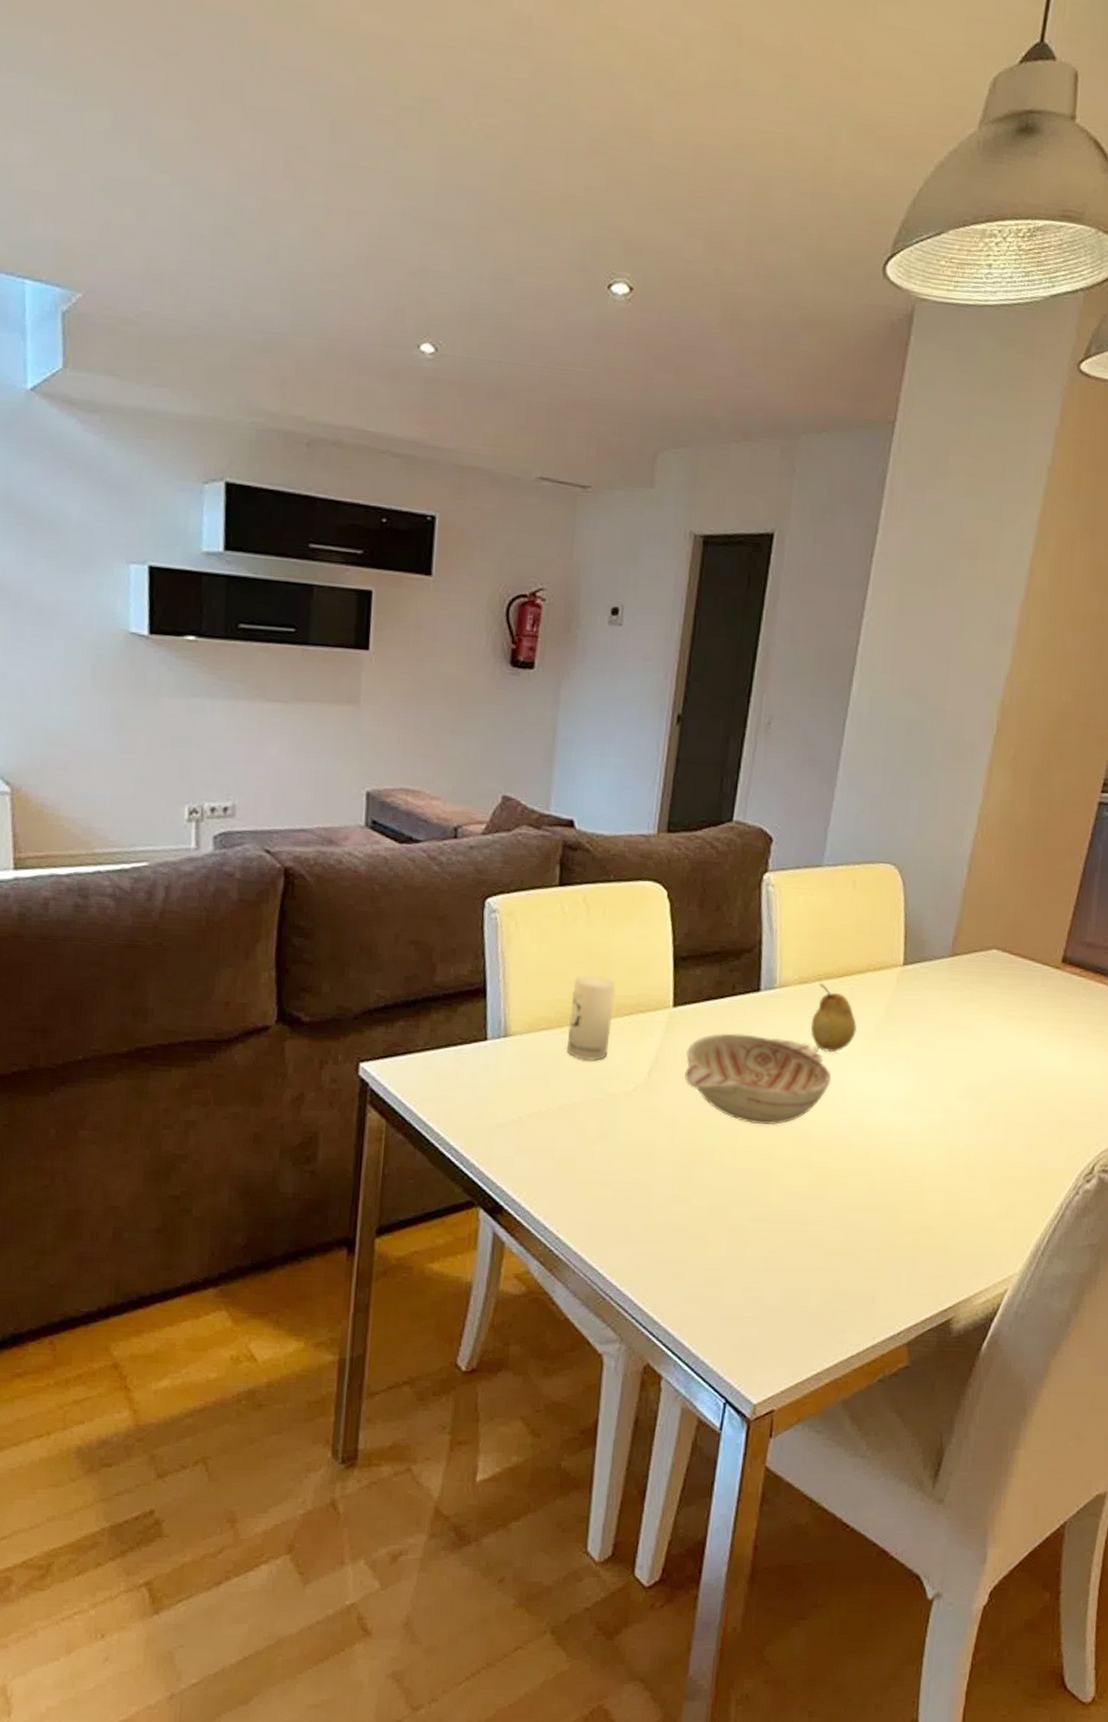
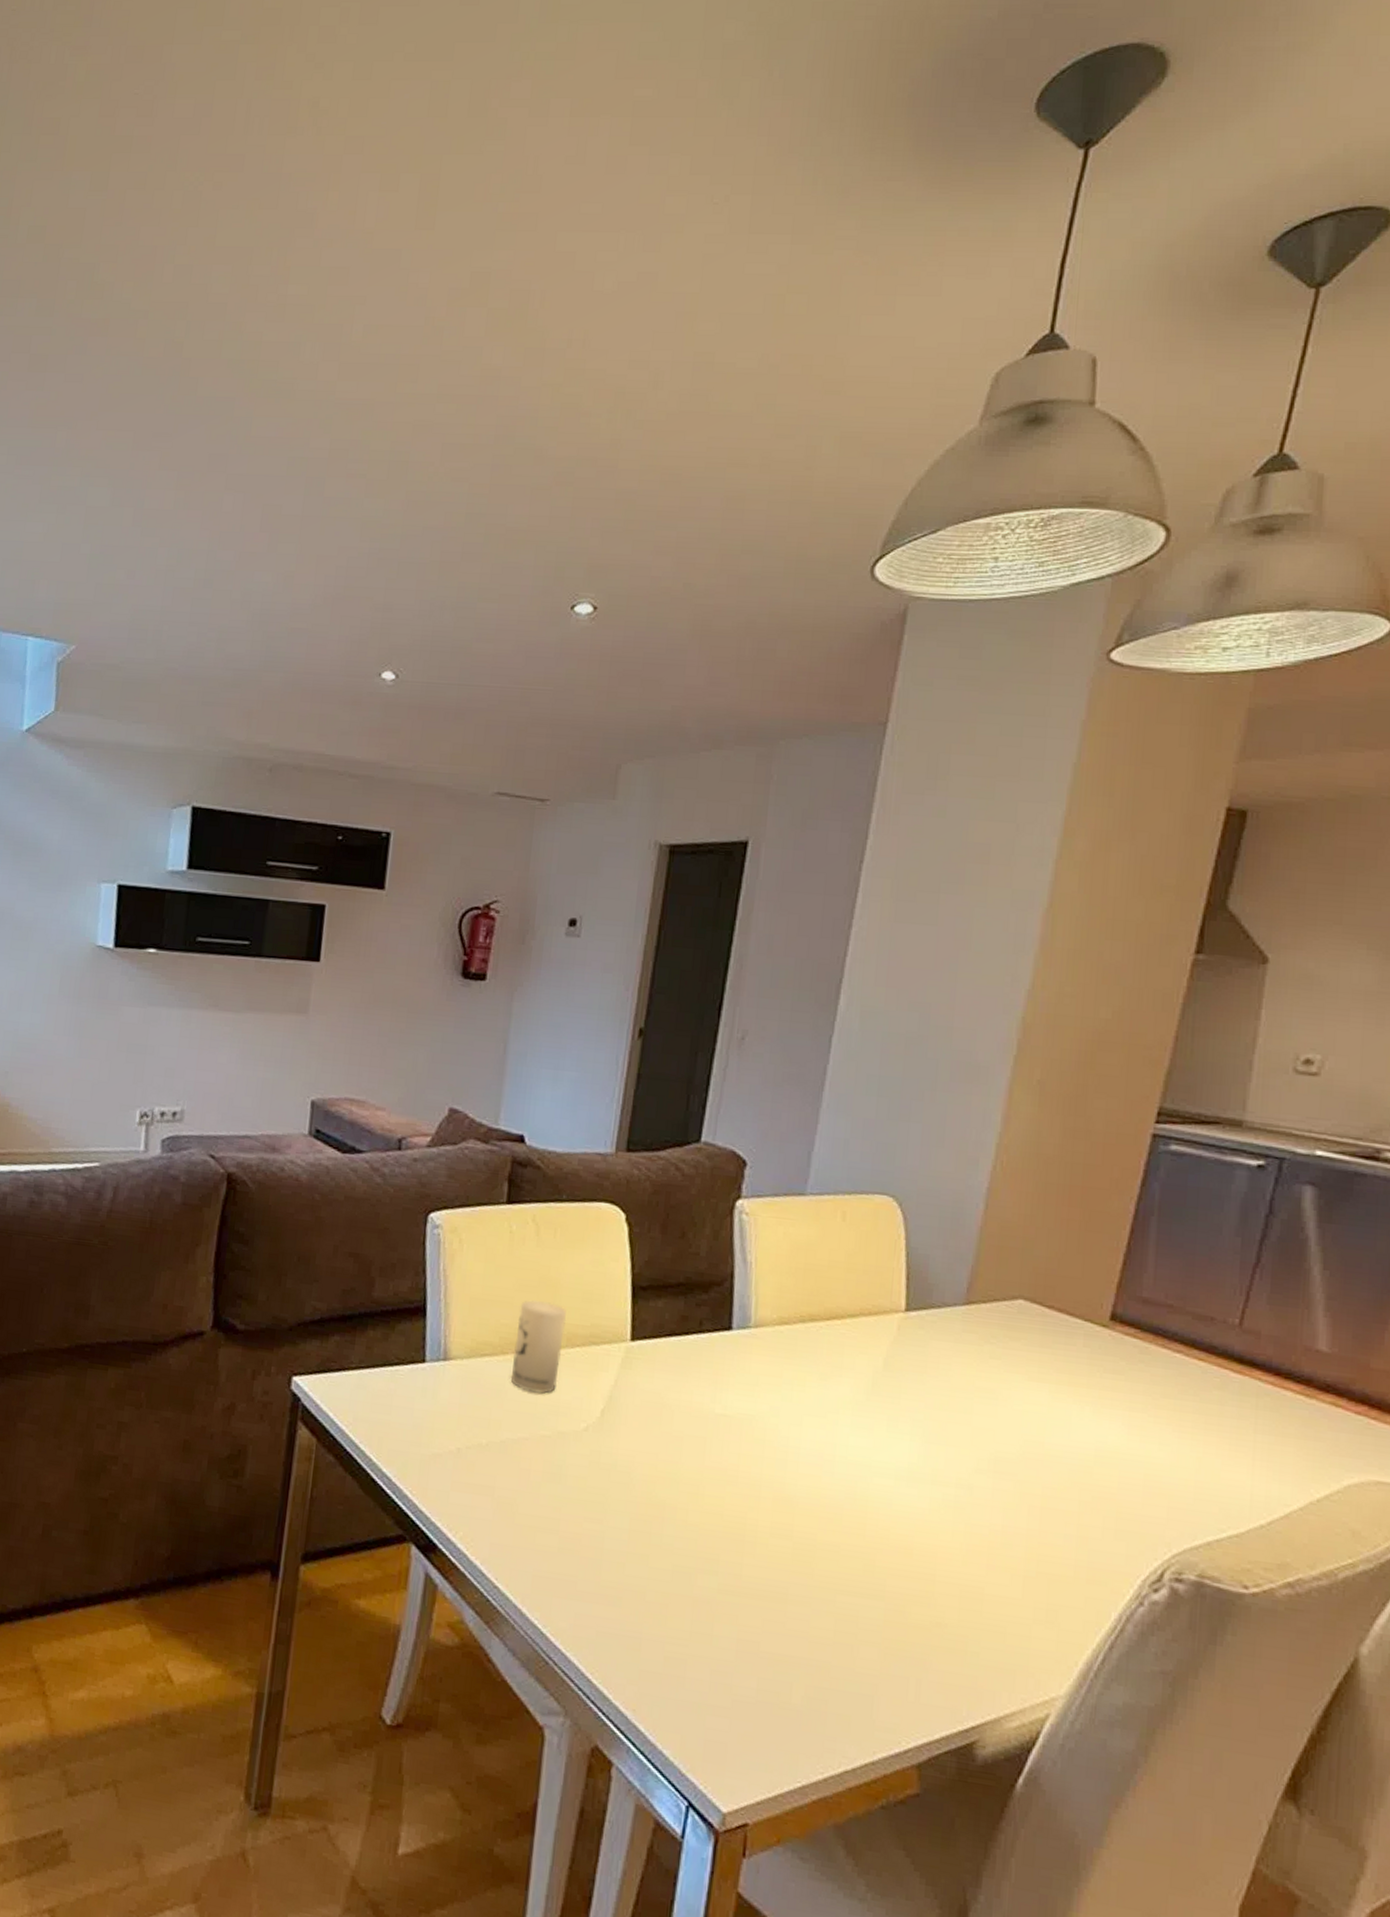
decorative bowl: present [684,1033,832,1125] -> none [643,1373,818,1483]
fruit: present [810,983,857,1053] -> none [792,1326,849,1406]

